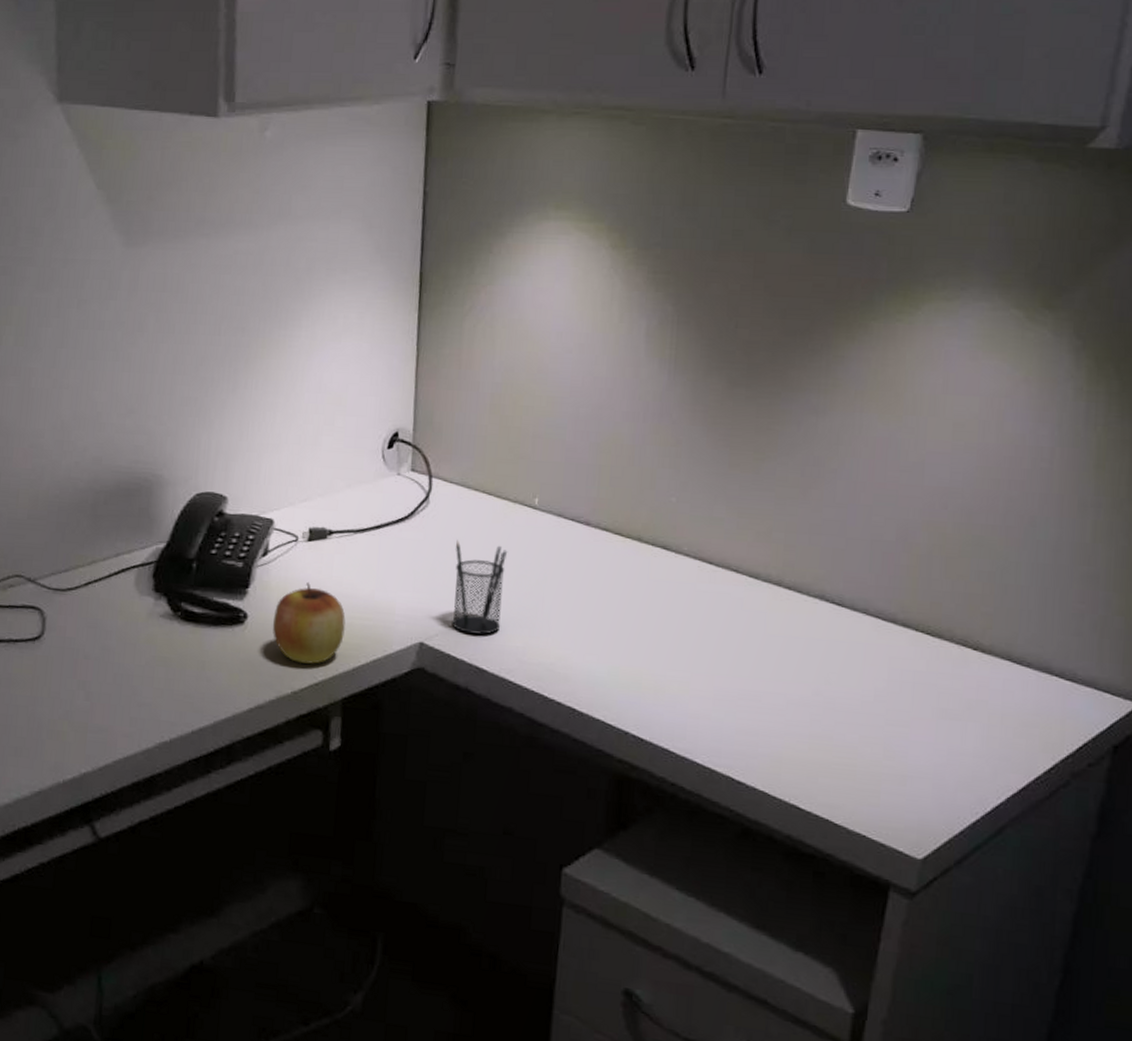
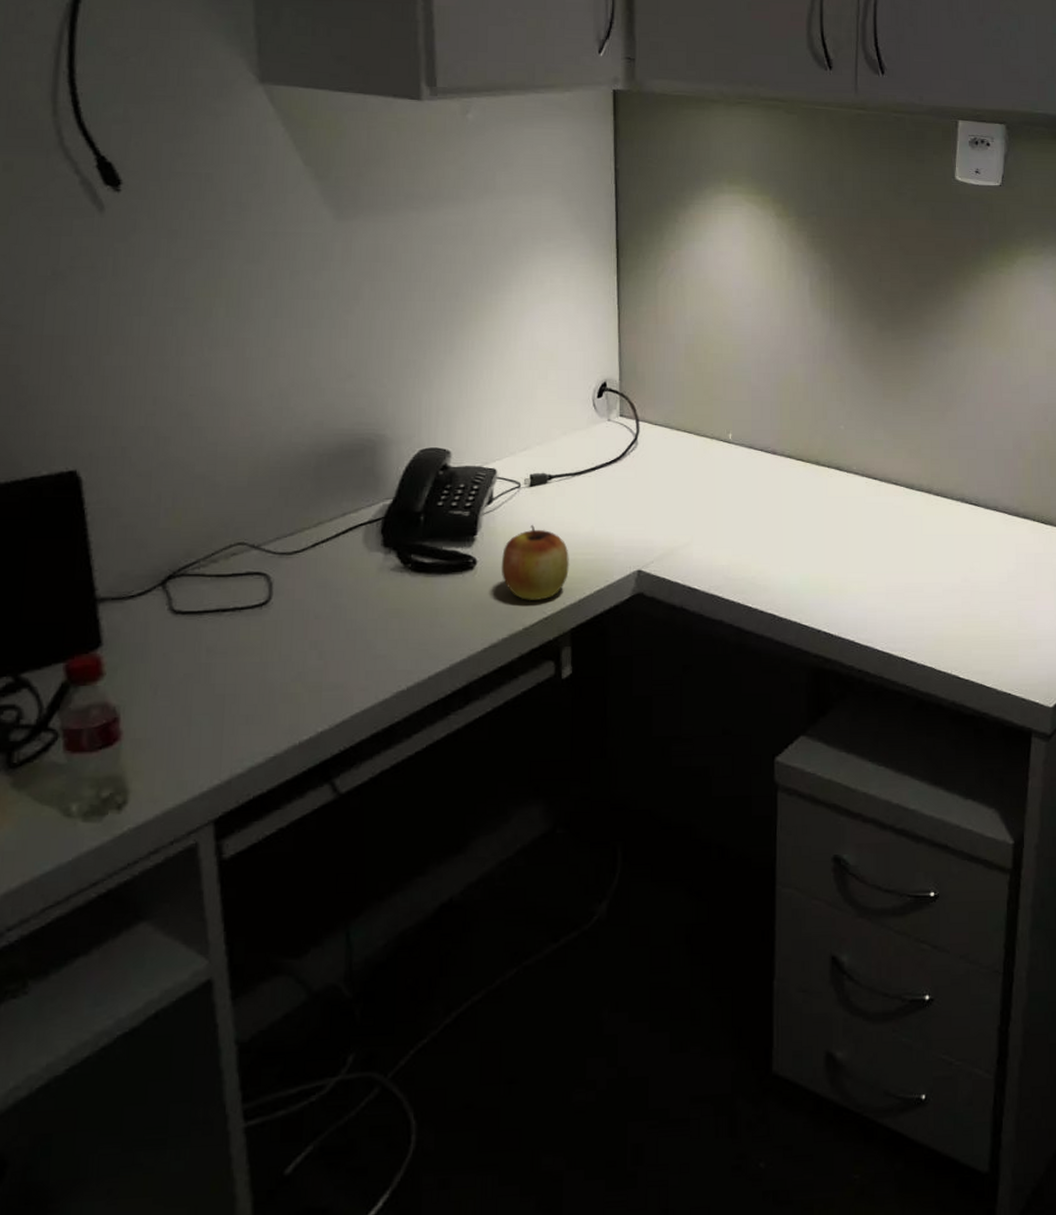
pencil holder: present [452,539,508,635] -> none [664,475,709,558]

